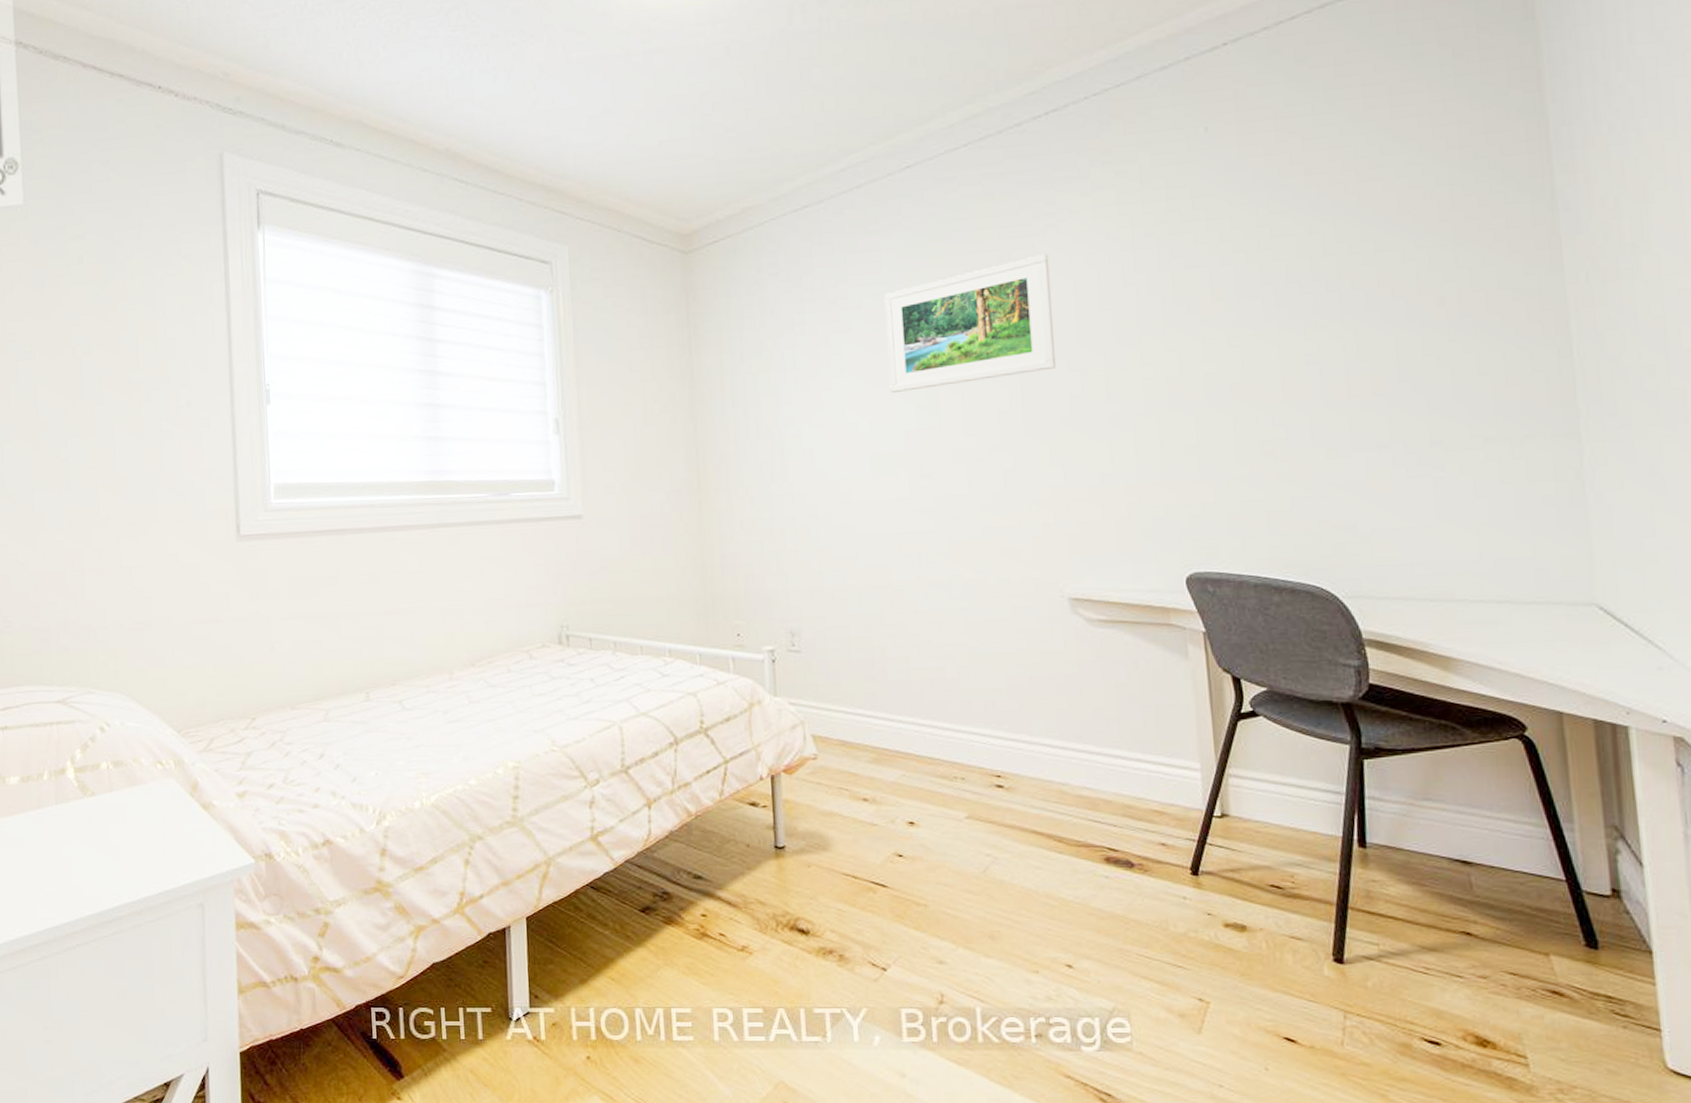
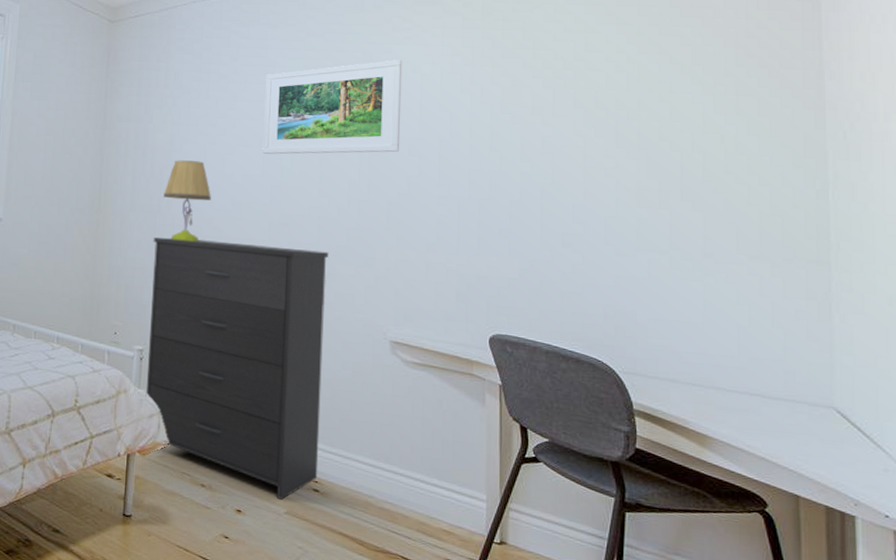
dresser: none [770,501,1000,804] -> present [145,237,329,501]
table lamp: none [776,412,834,513] -> present [163,160,211,242]

